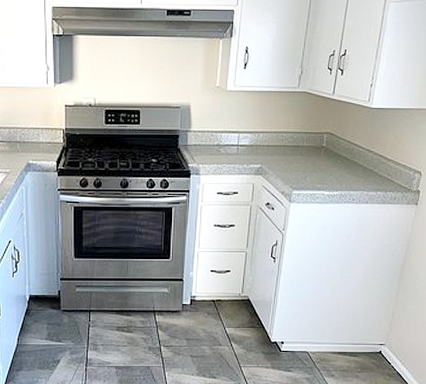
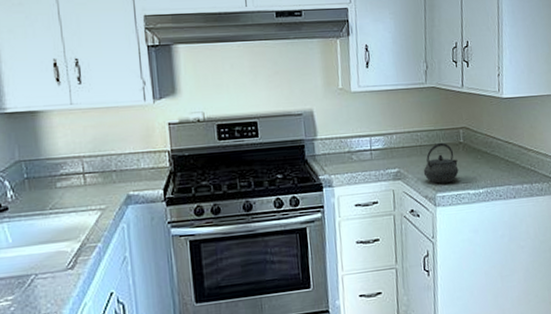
kettle: none [283,144,317,182] -> present [423,142,459,184]

